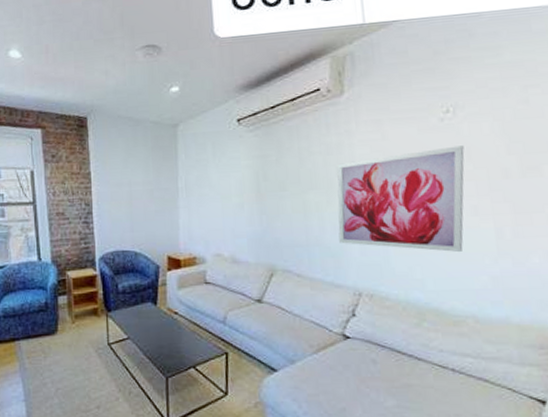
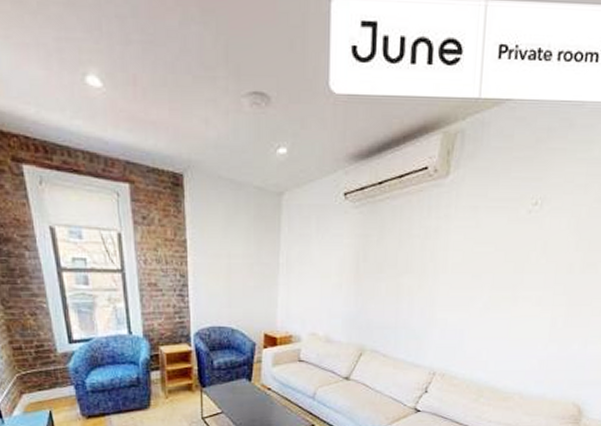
wall art: present [337,145,465,253] -> none [424,239,543,339]

